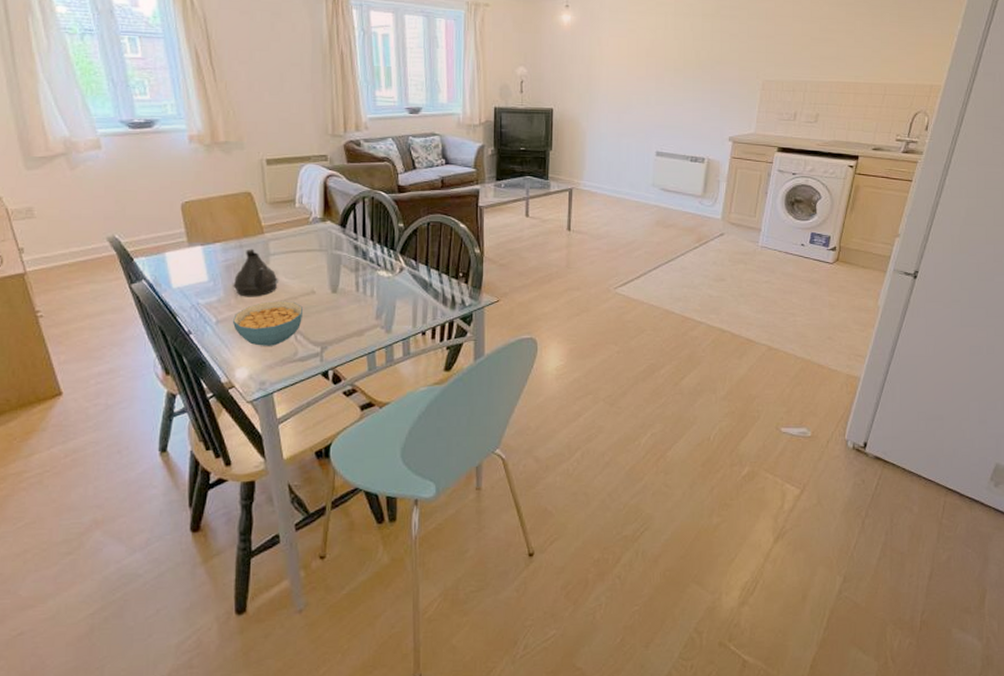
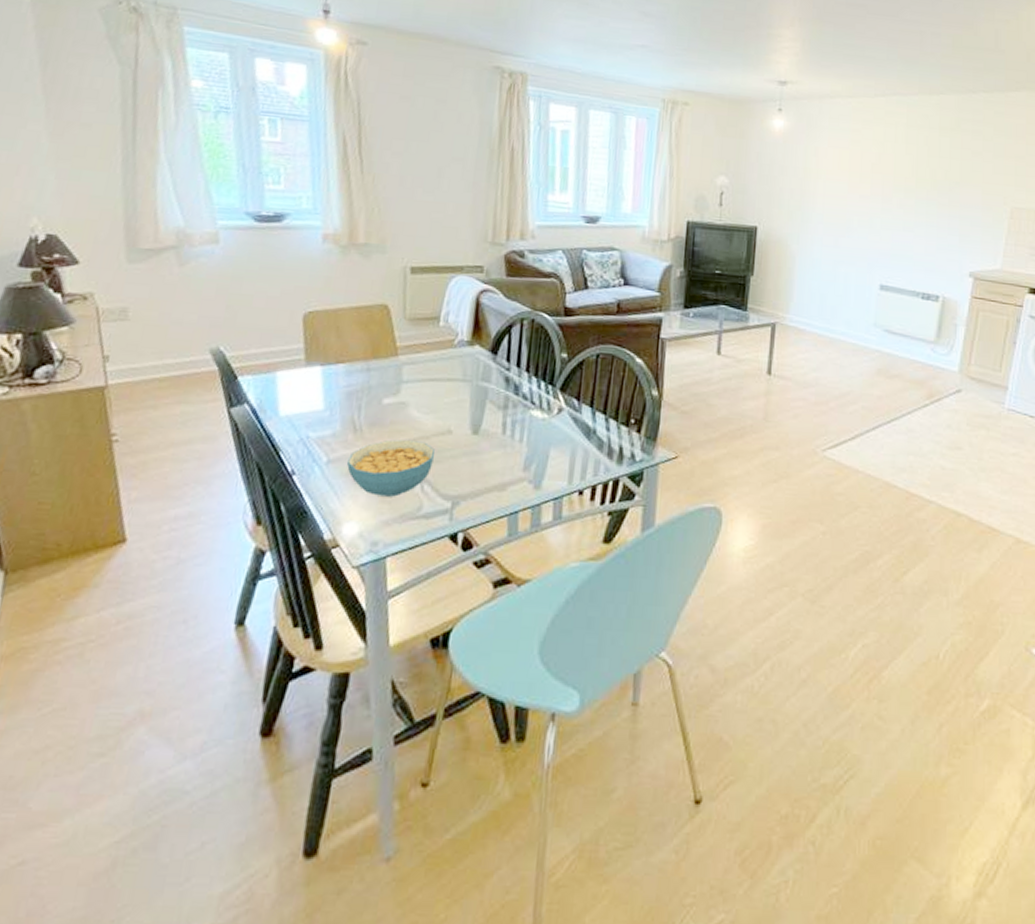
teapot: present [233,248,280,297] -> none [352,373,410,434]

